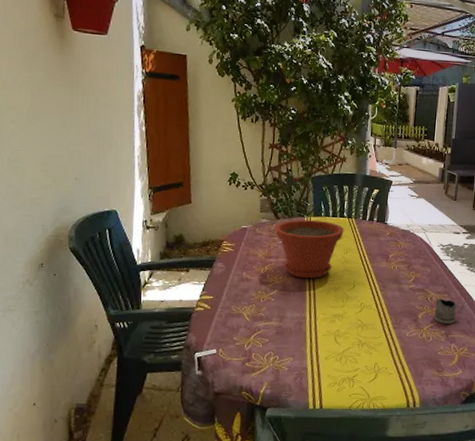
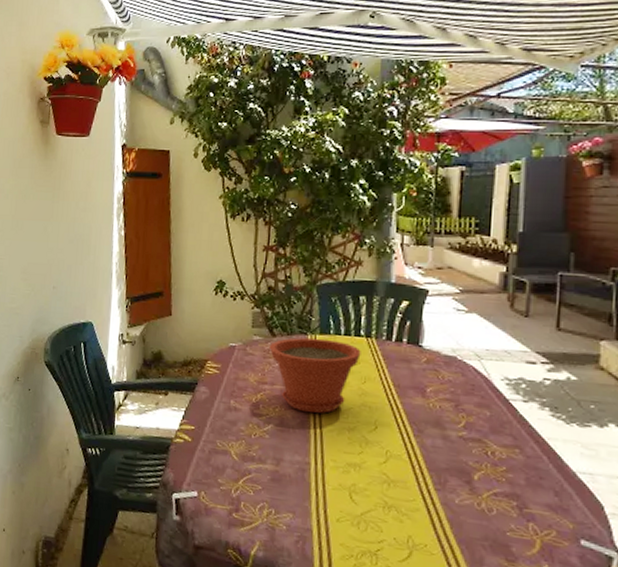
tea glass holder: present [433,298,464,324] -> none [497,453,548,494]

